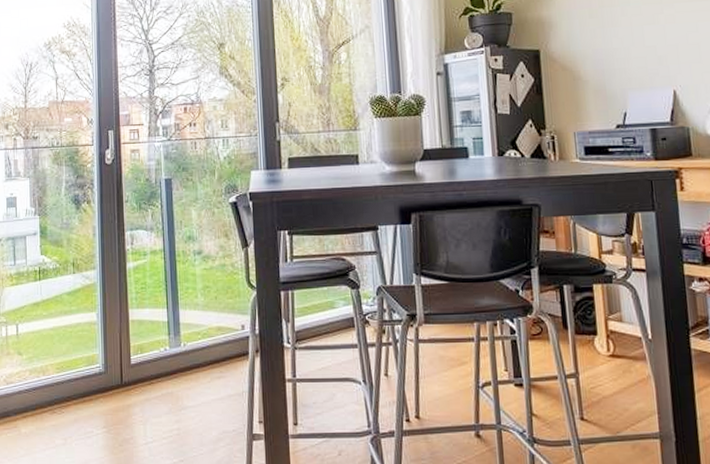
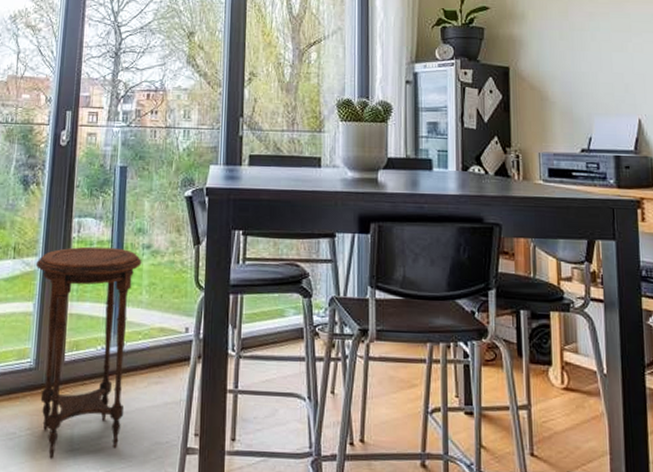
side table: none [95,256,195,453] -> present [35,246,142,459]

